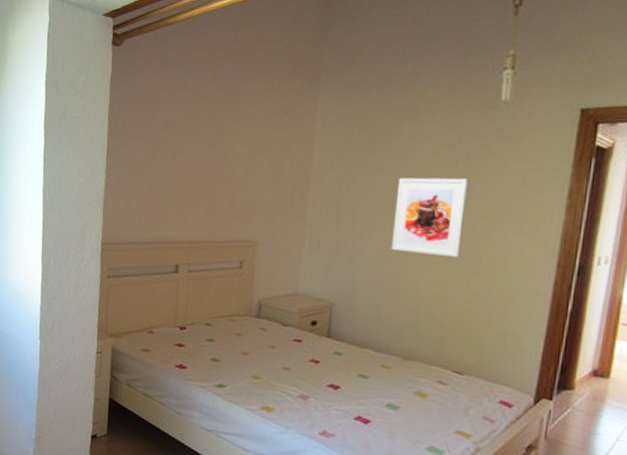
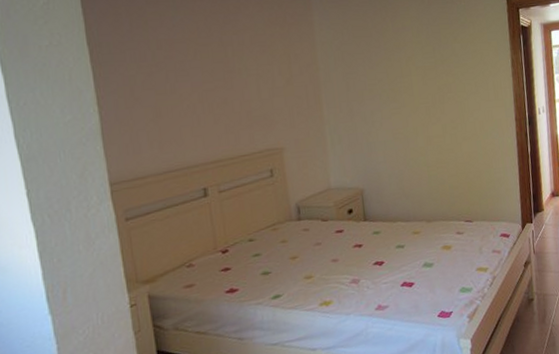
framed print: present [391,177,468,257] -> none [393,62,451,132]

